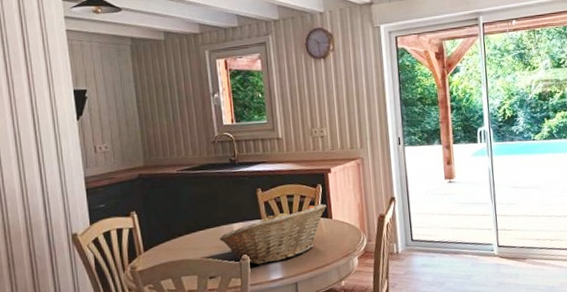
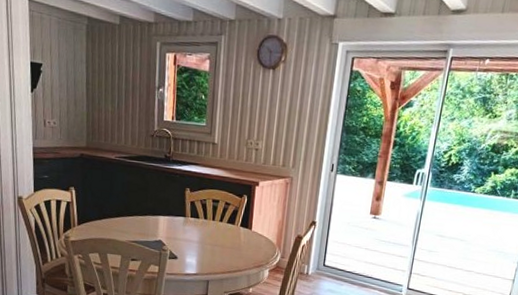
fruit basket: present [219,203,327,265] -> none [144,211,249,259]

